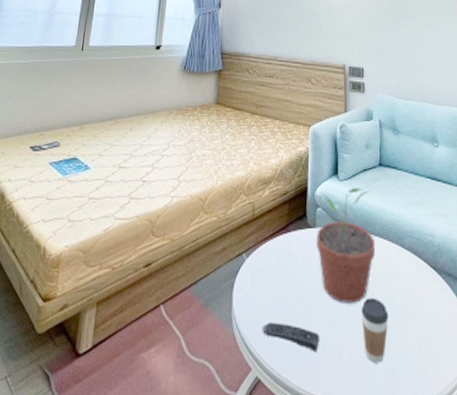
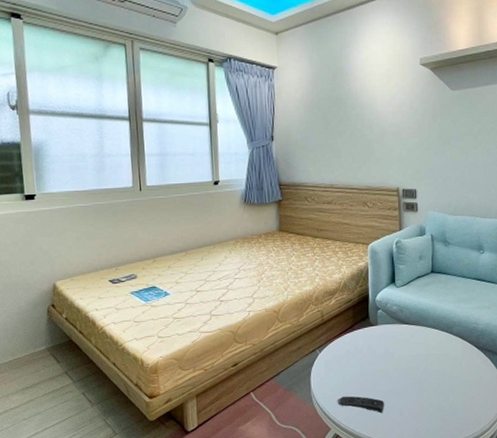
potted plant: present [316,188,375,303] -> none [378,292,428,378]
coffee cup: present [361,297,389,363] -> none [417,372,440,416]

